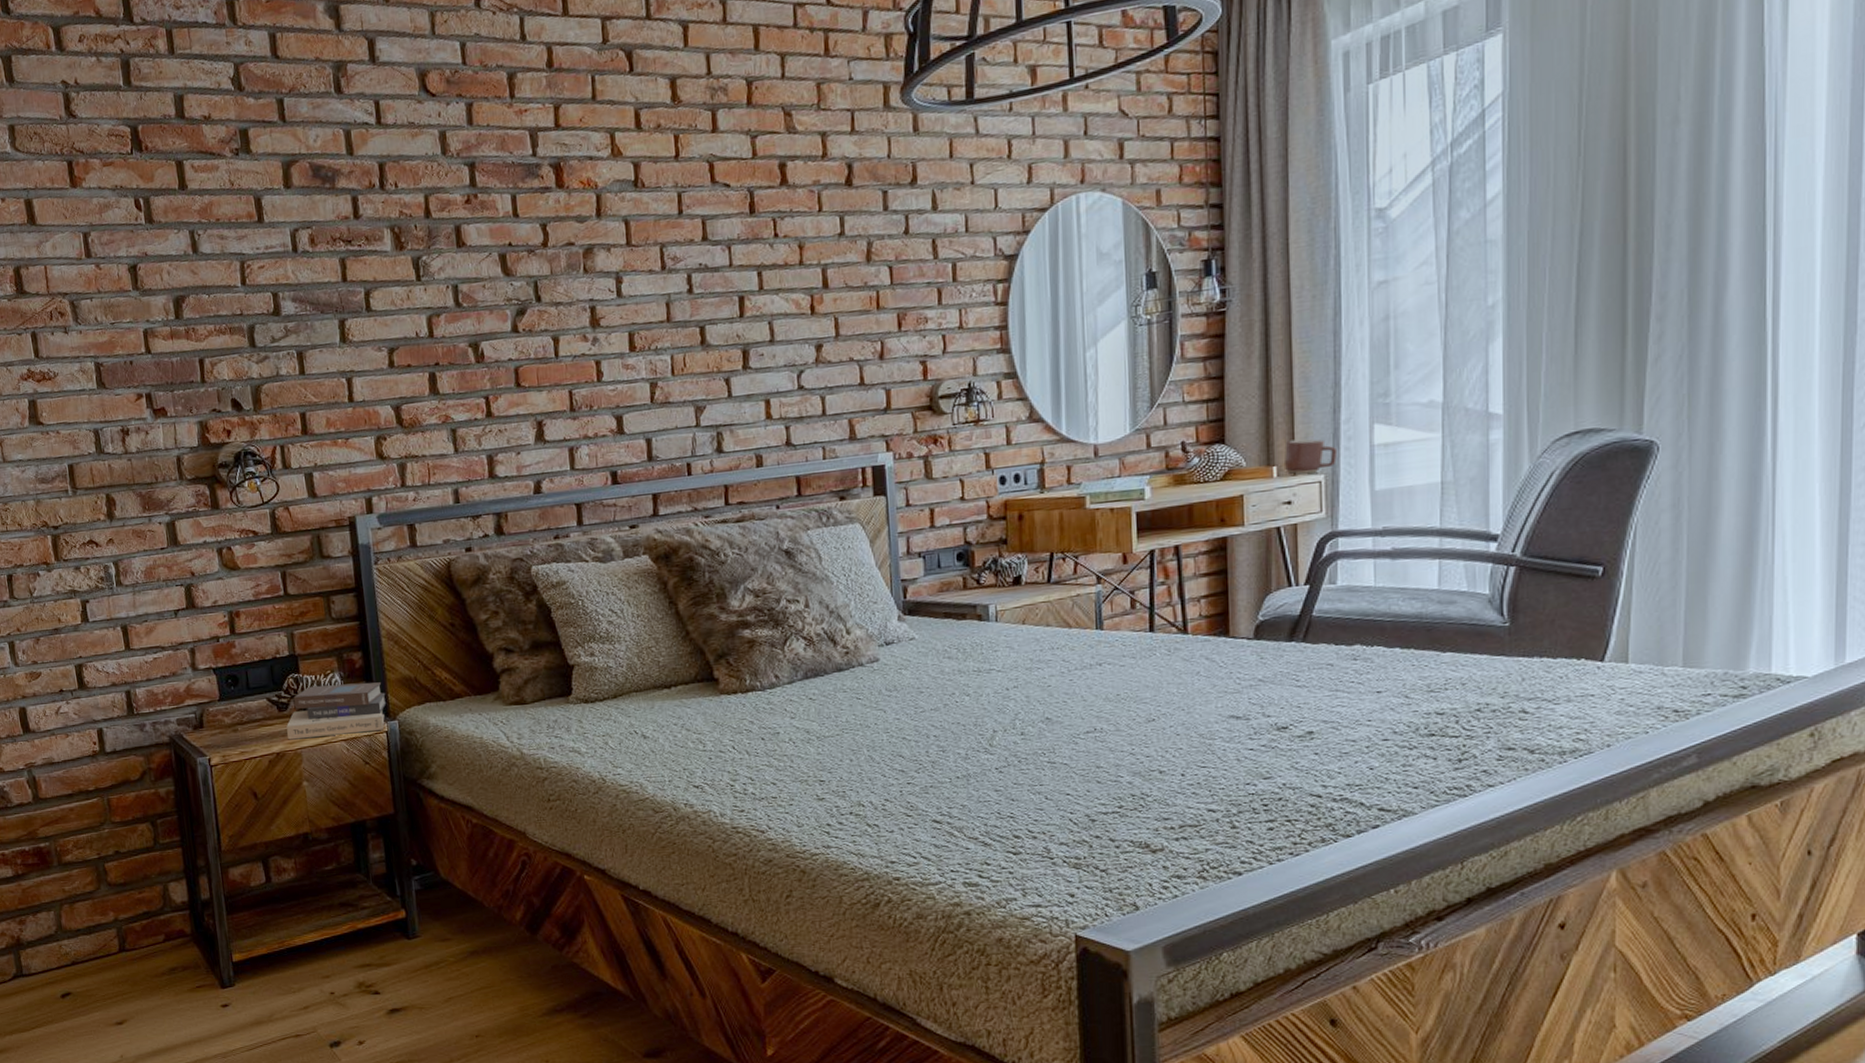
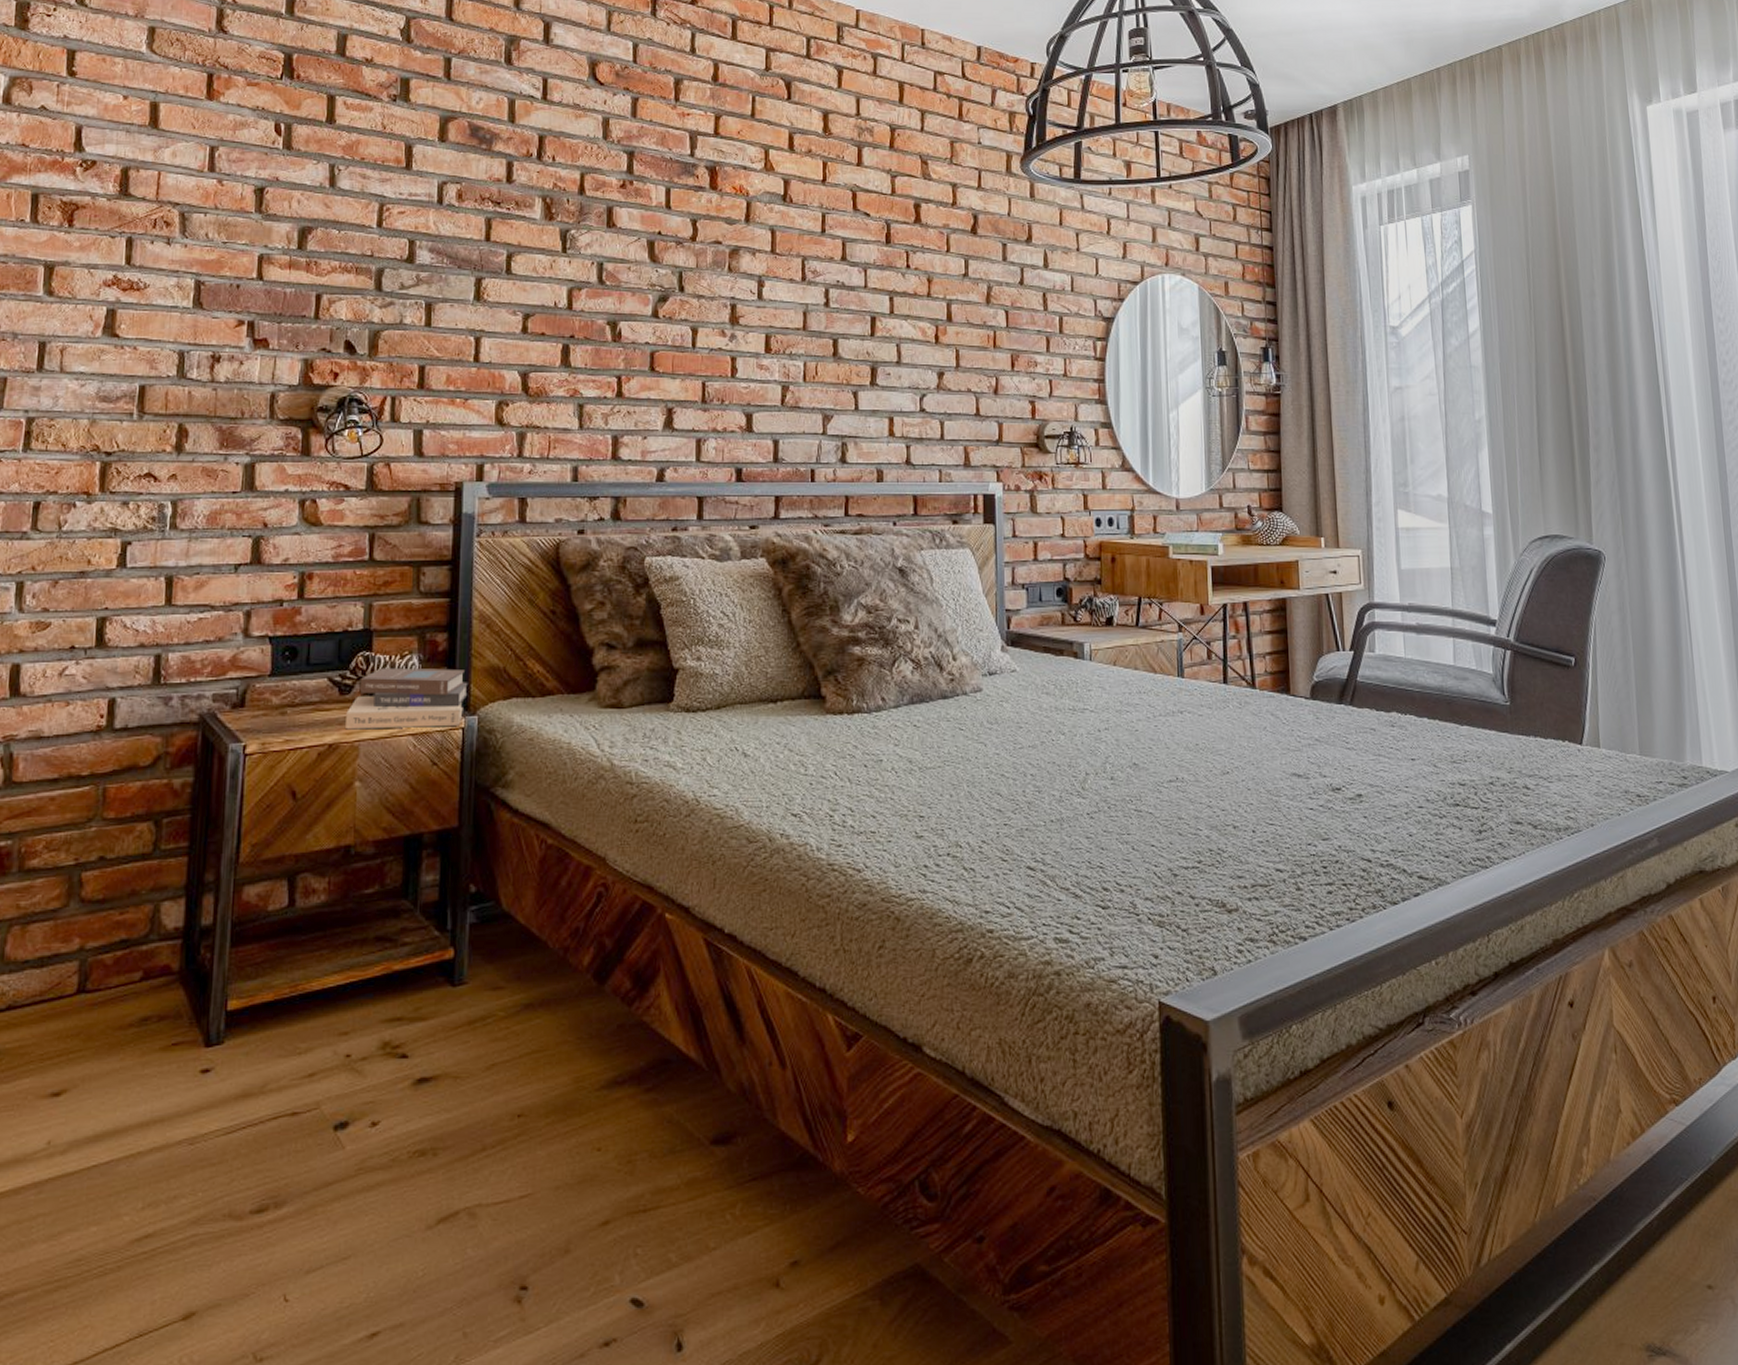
mug: present [1285,439,1337,474] -> none [1330,515,1371,547]

